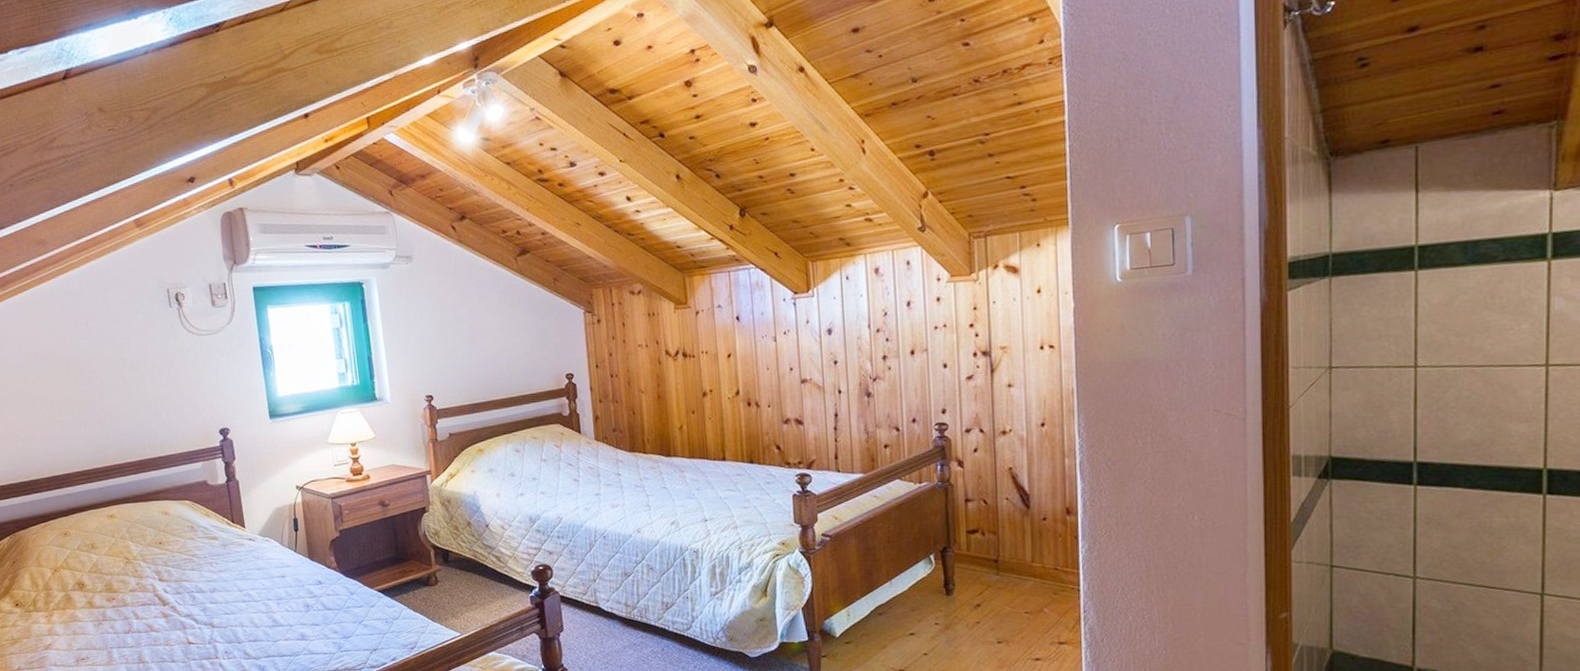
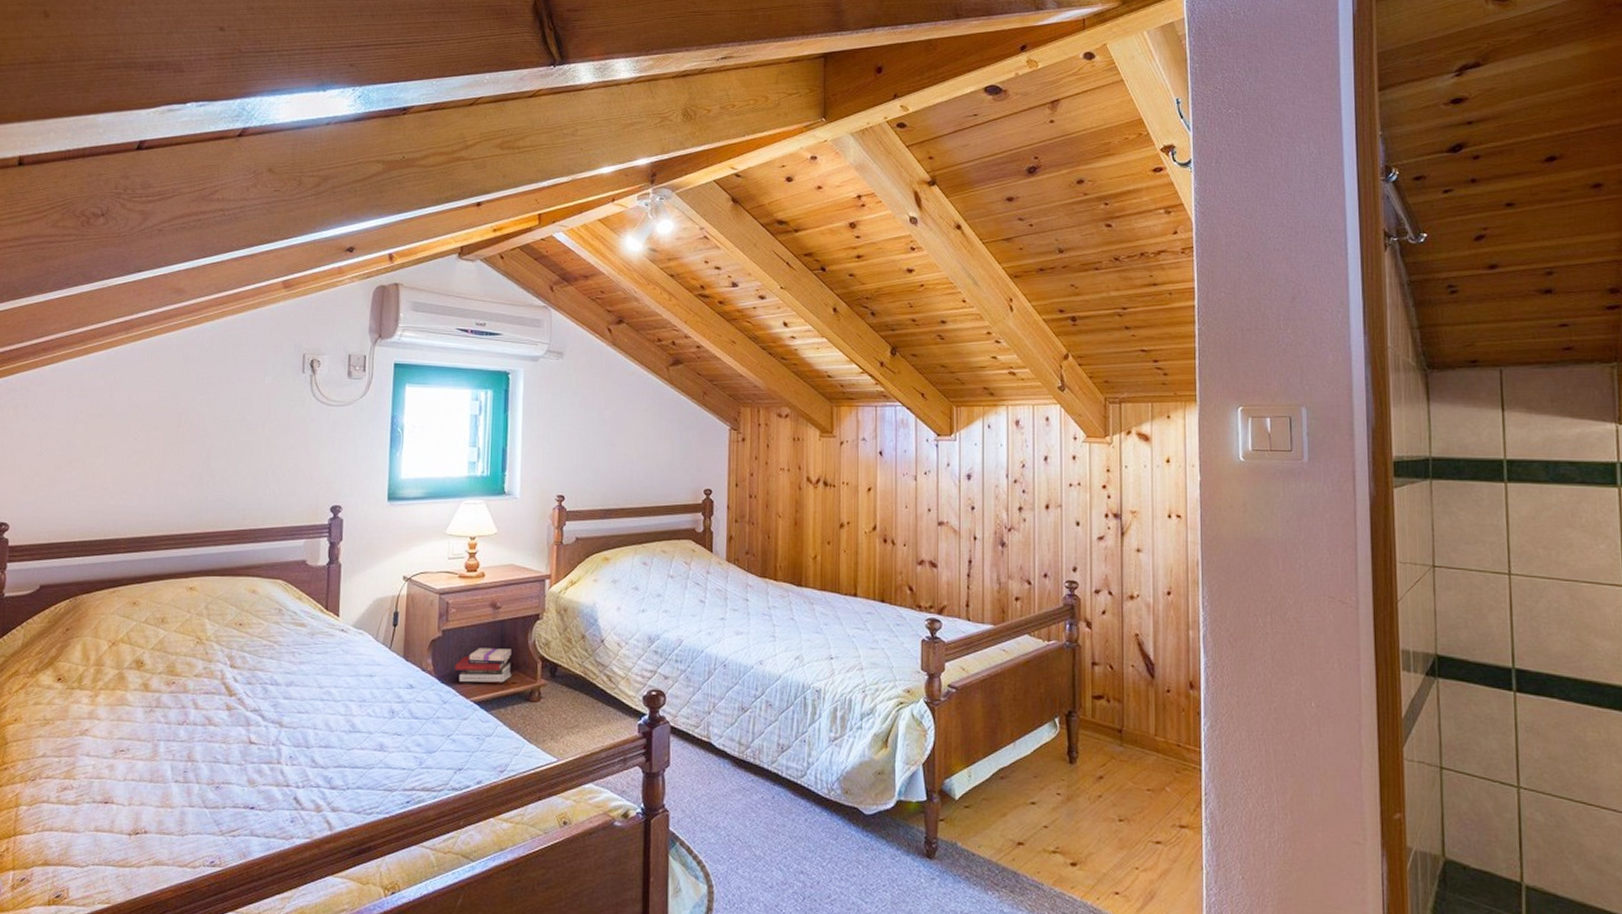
books: none [355,541,409,575] -> present [454,648,512,684]

